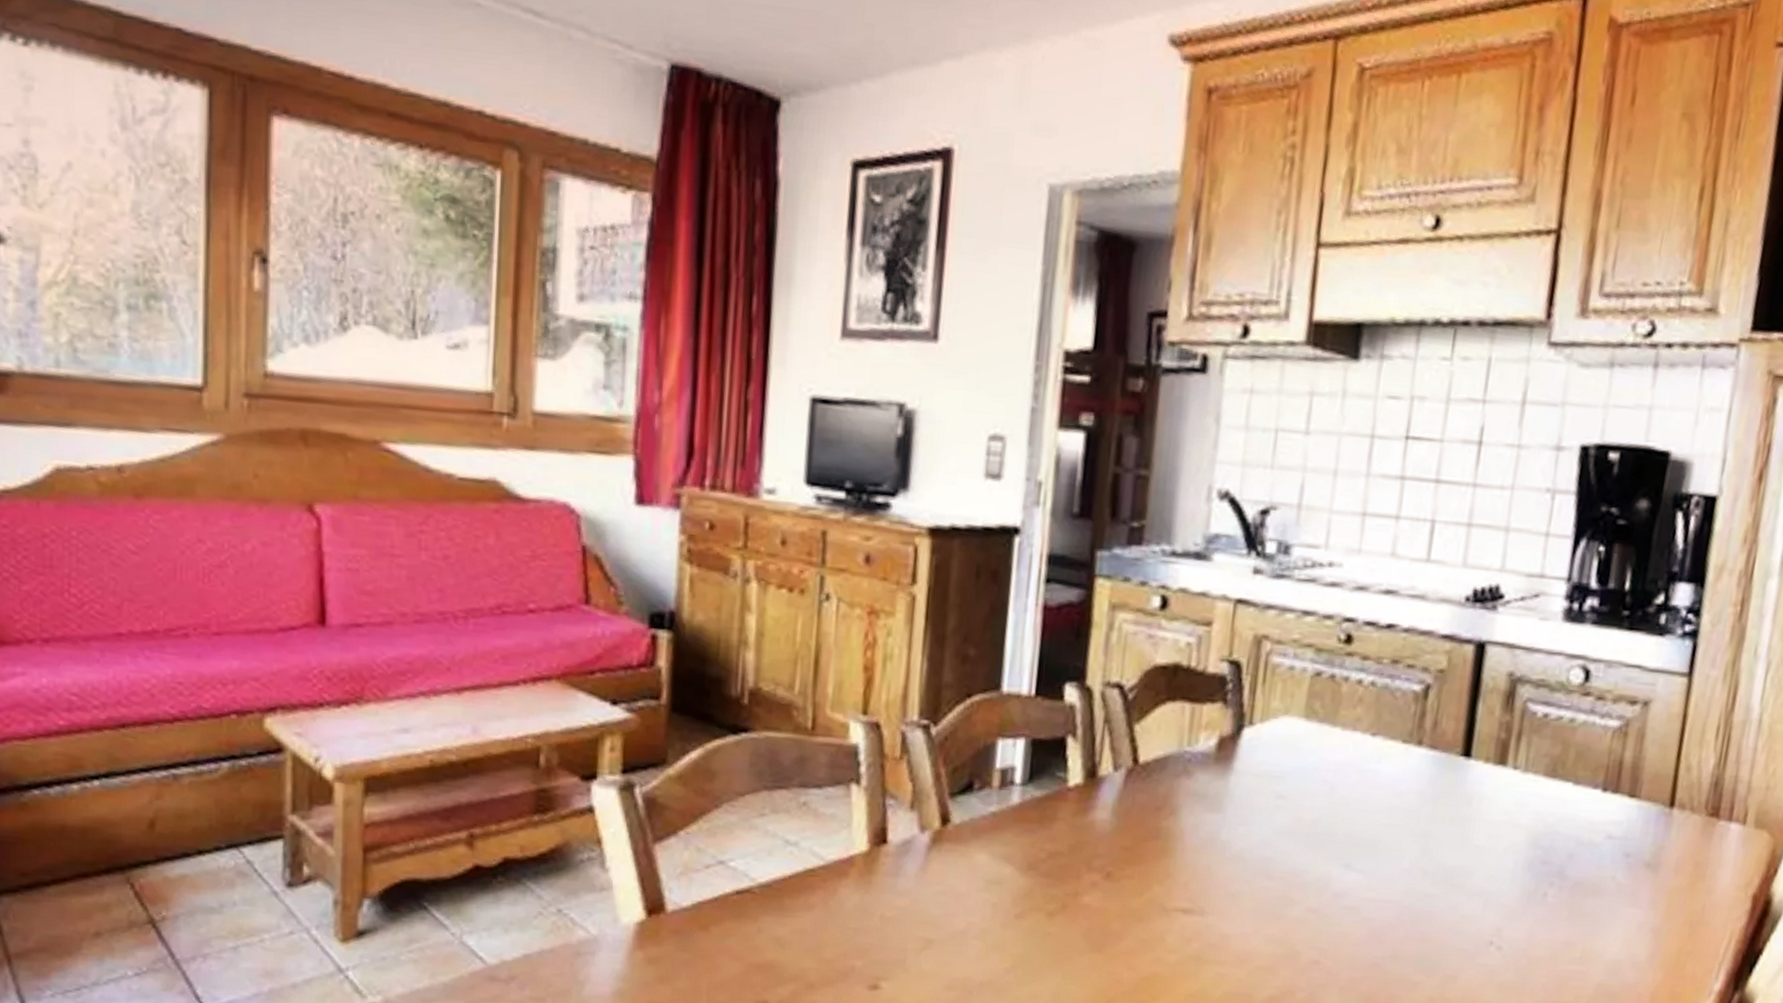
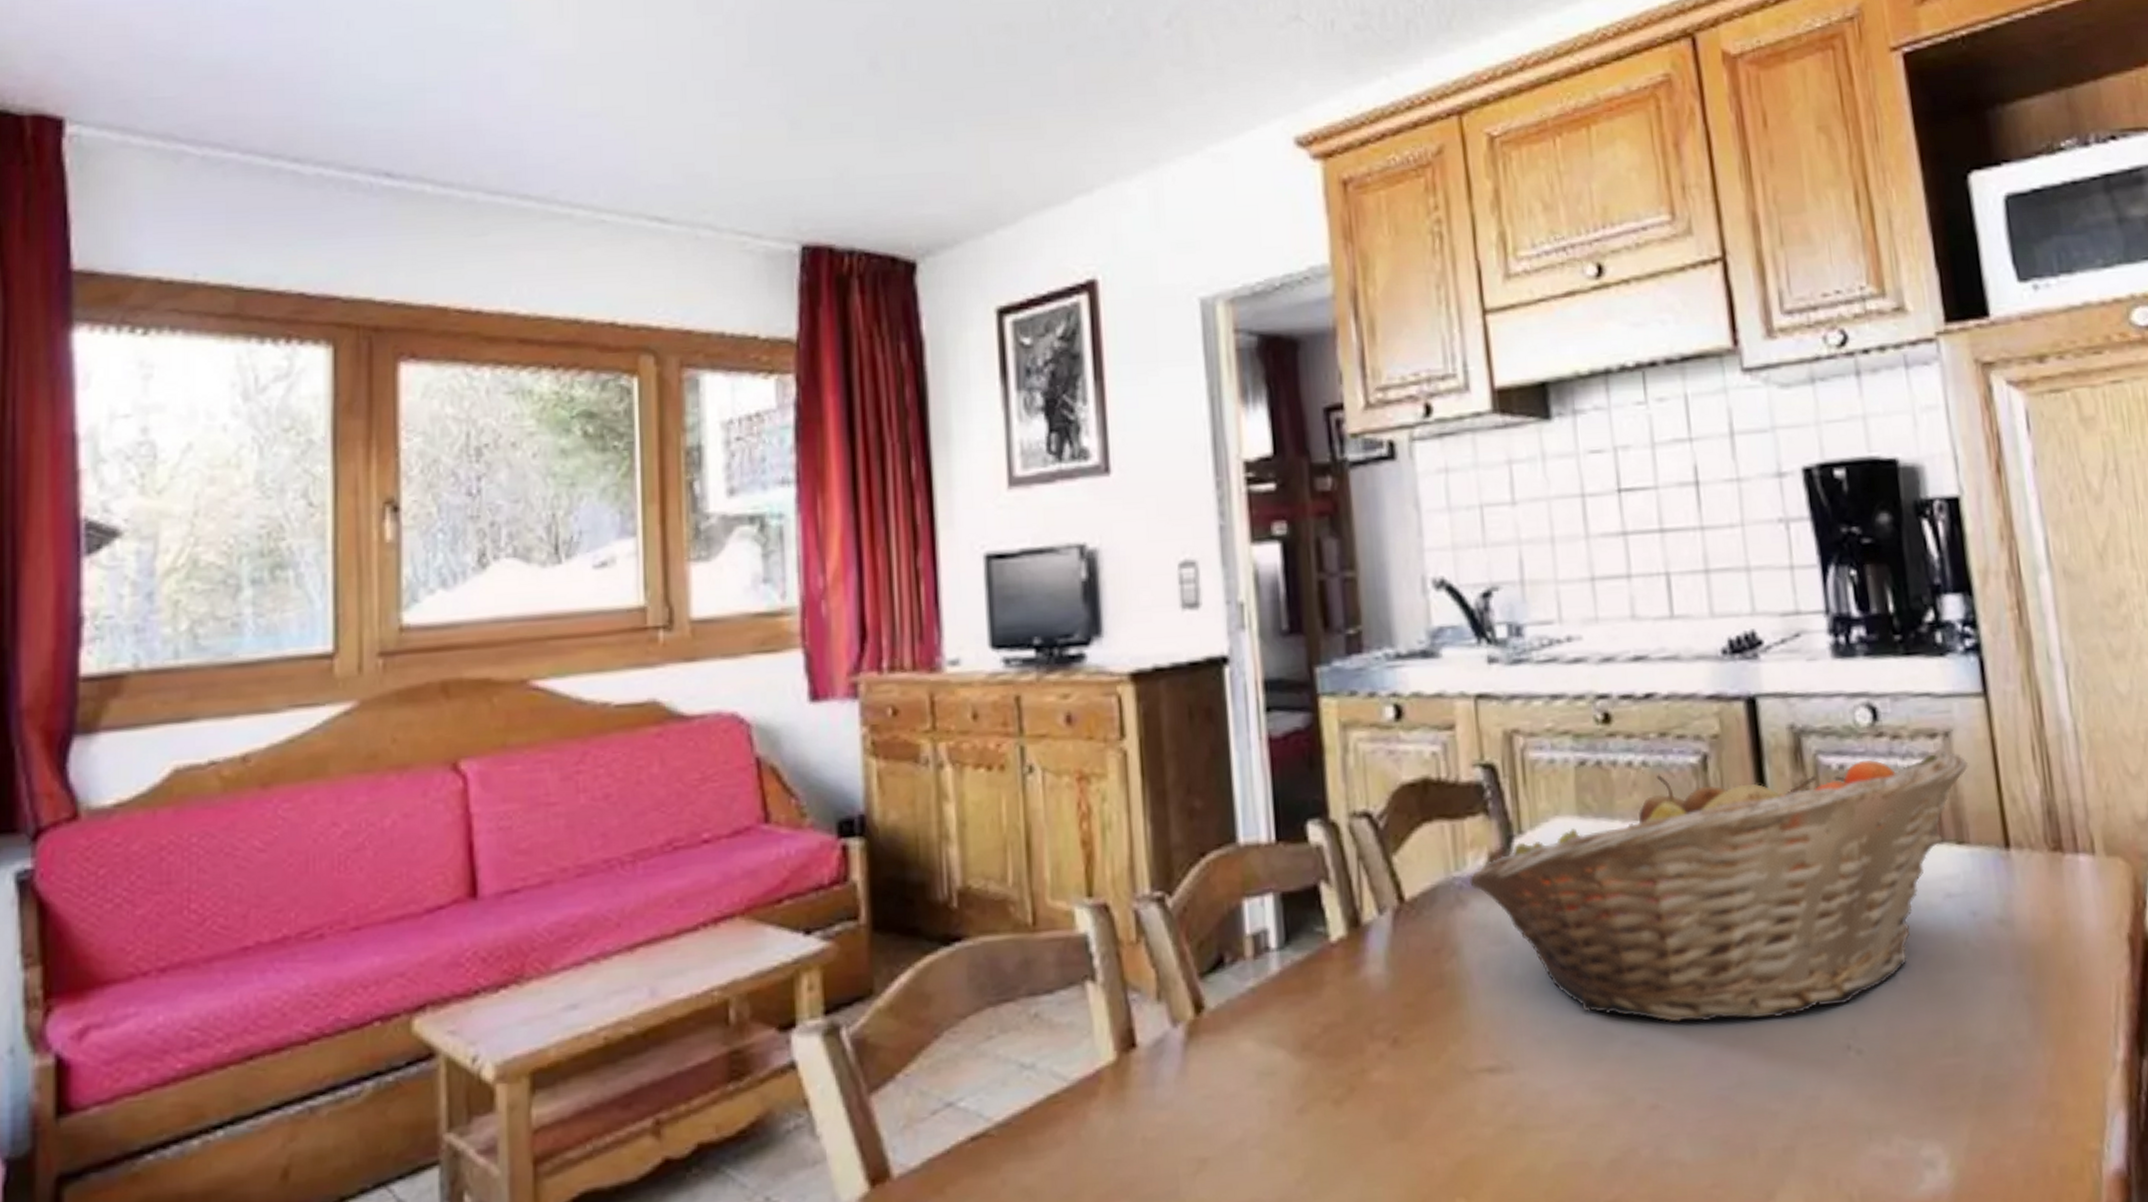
fruit basket: none [1197,694,1658,911] -> present [1468,752,1969,1022]

